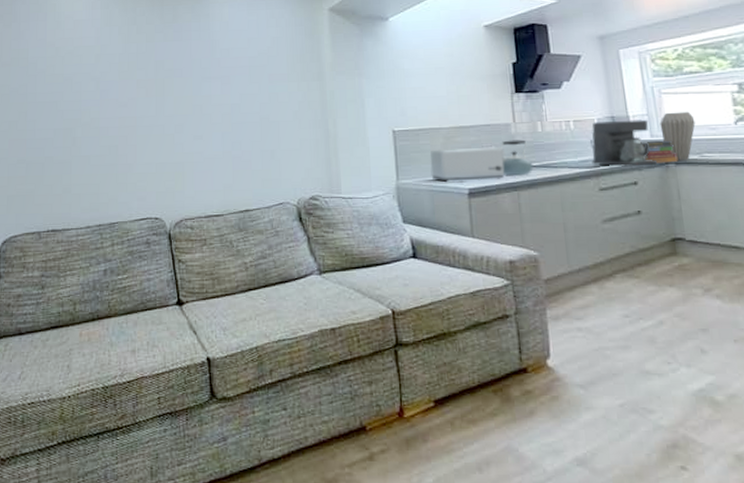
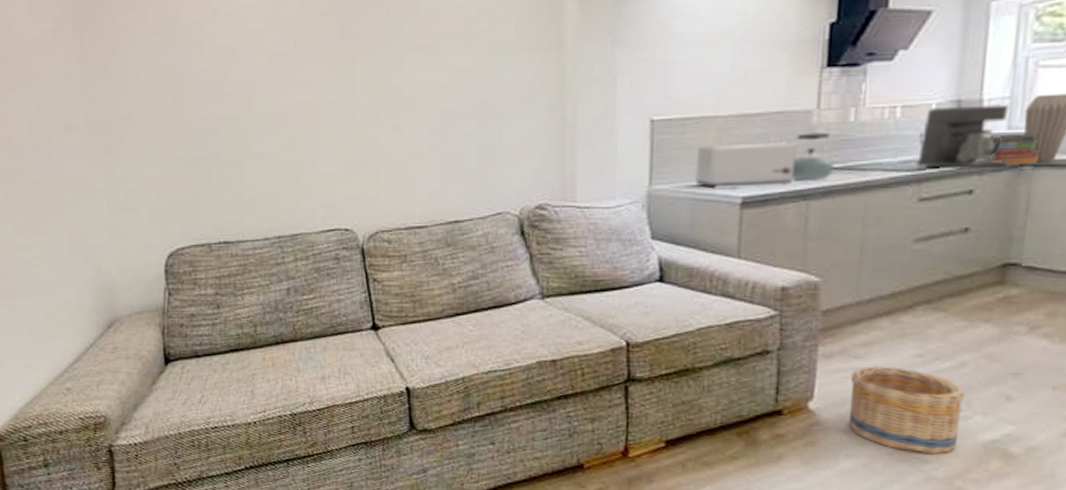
basket: none [576,326,673,405] -> present [848,366,965,455]

